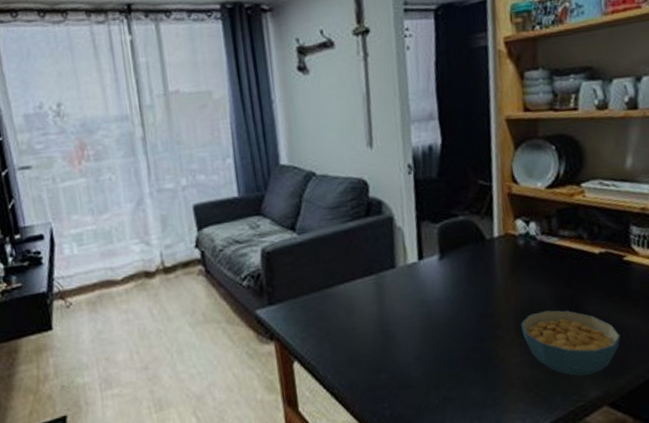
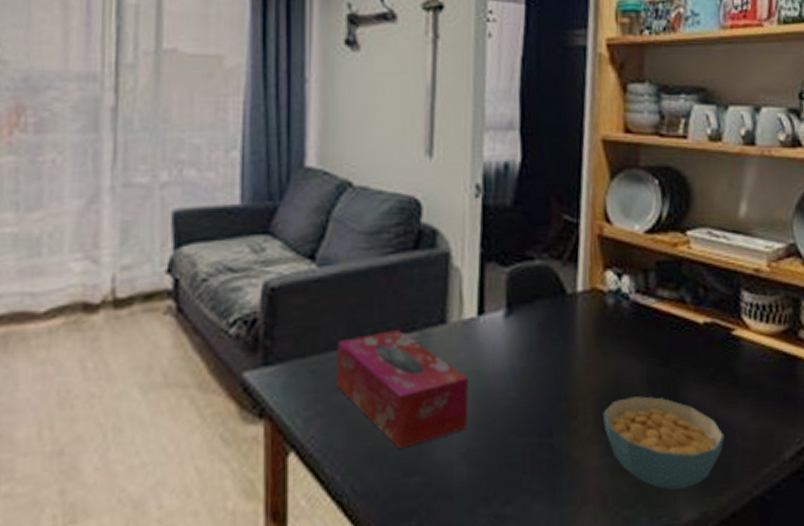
tissue box: none [318,275,418,356] -> present [337,330,469,449]

